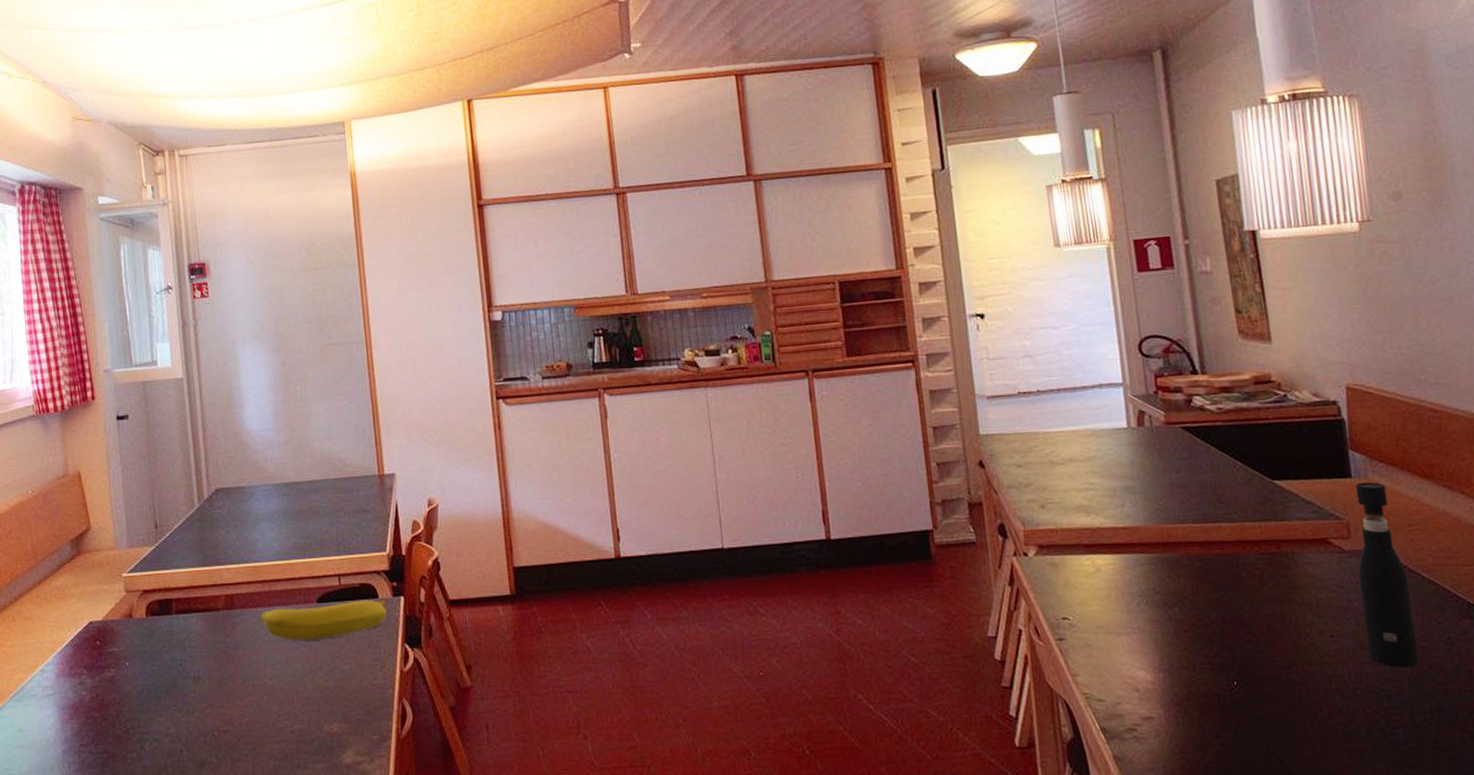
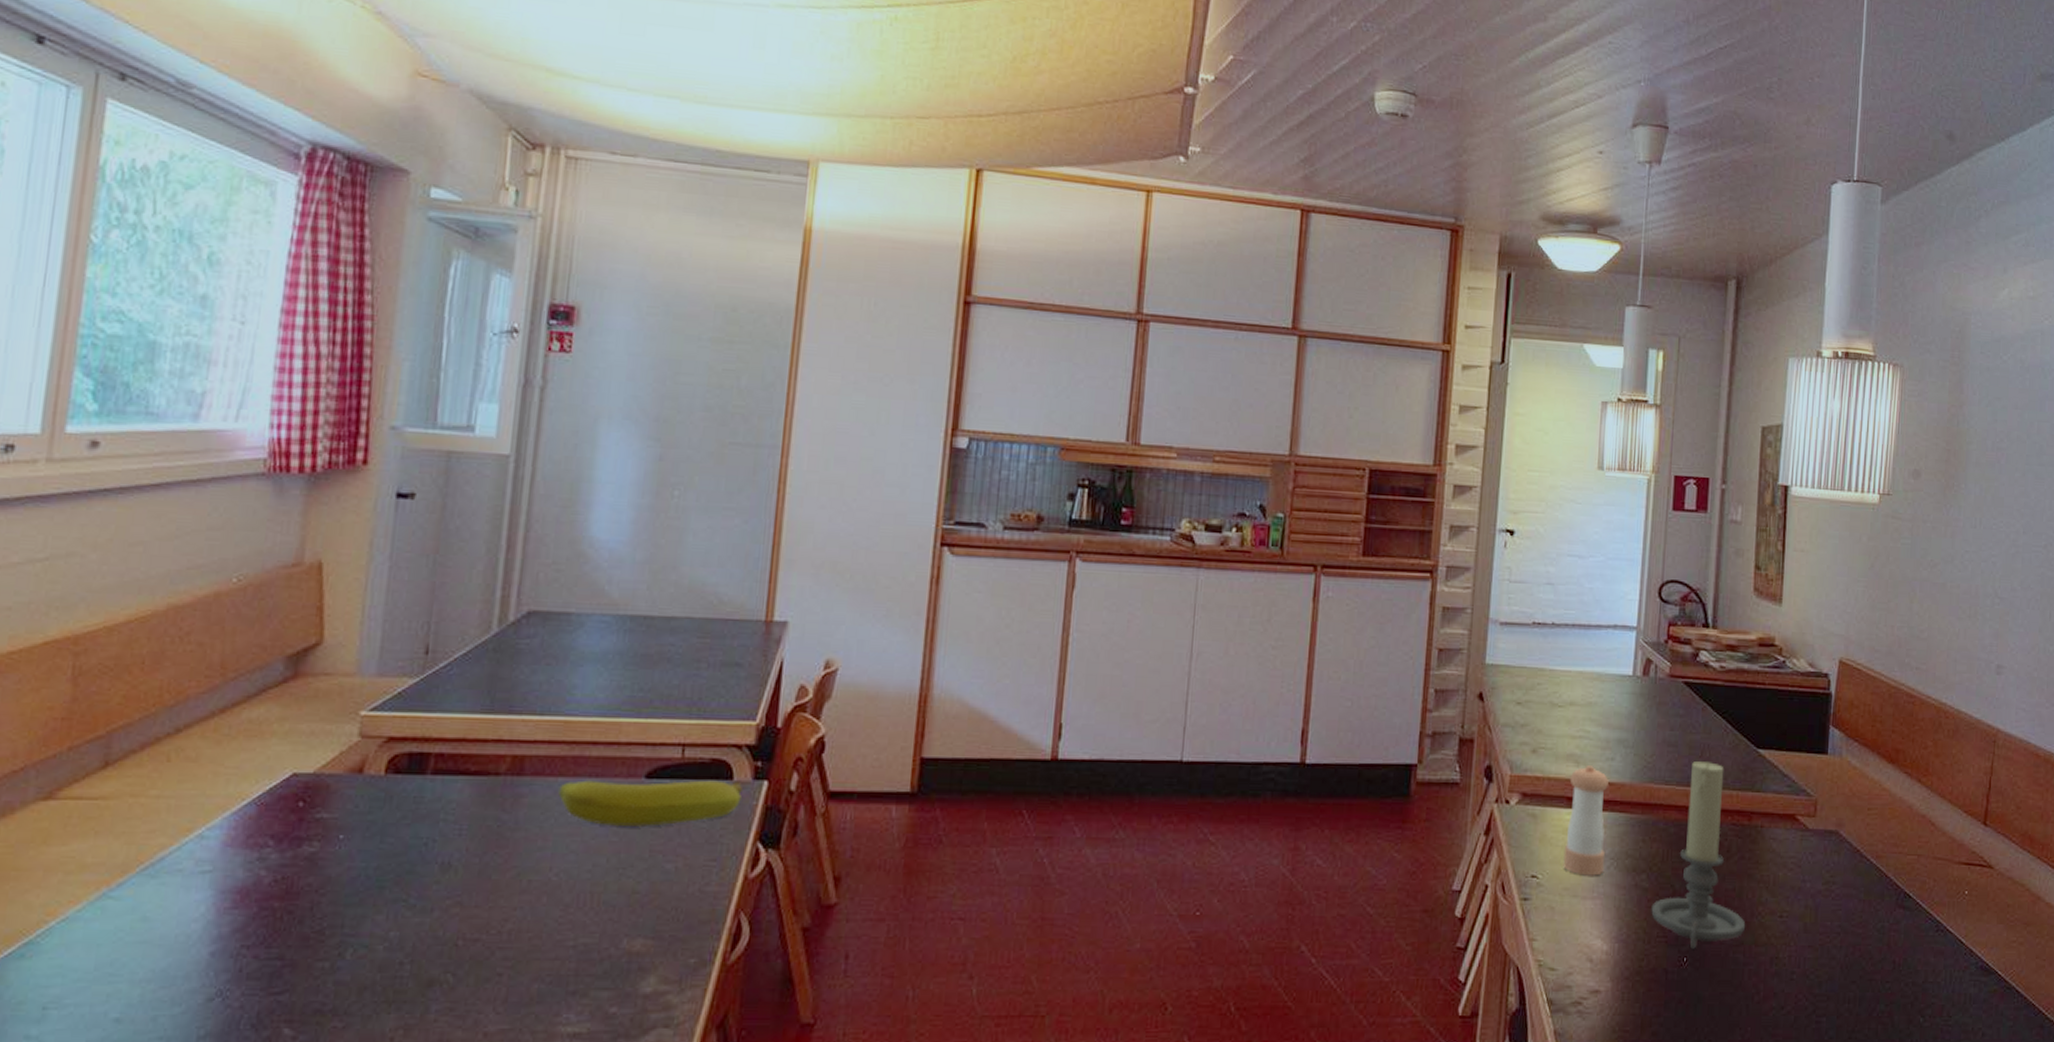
pepper shaker: none [1082,514,1134,614] -> present [1563,766,1609,876]
candle holder: none [1190,497,1295,673] -> present [1651,760,1746,949]
pepper grinder: present [1355,482,1419,668] -> none [1811,760,1858,955]

